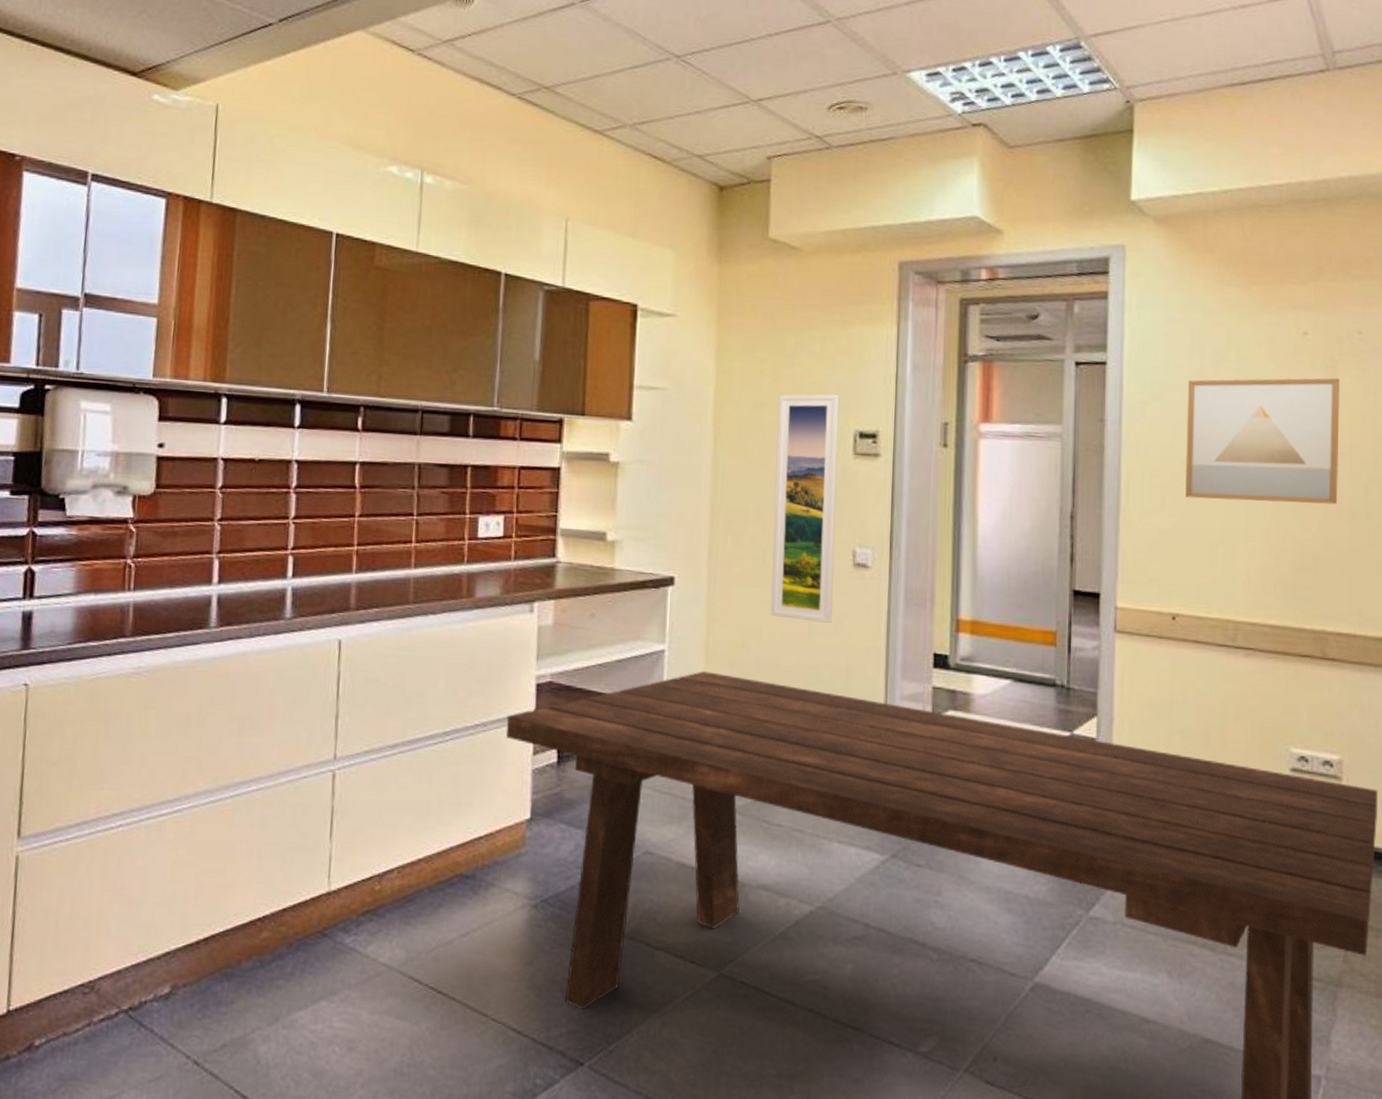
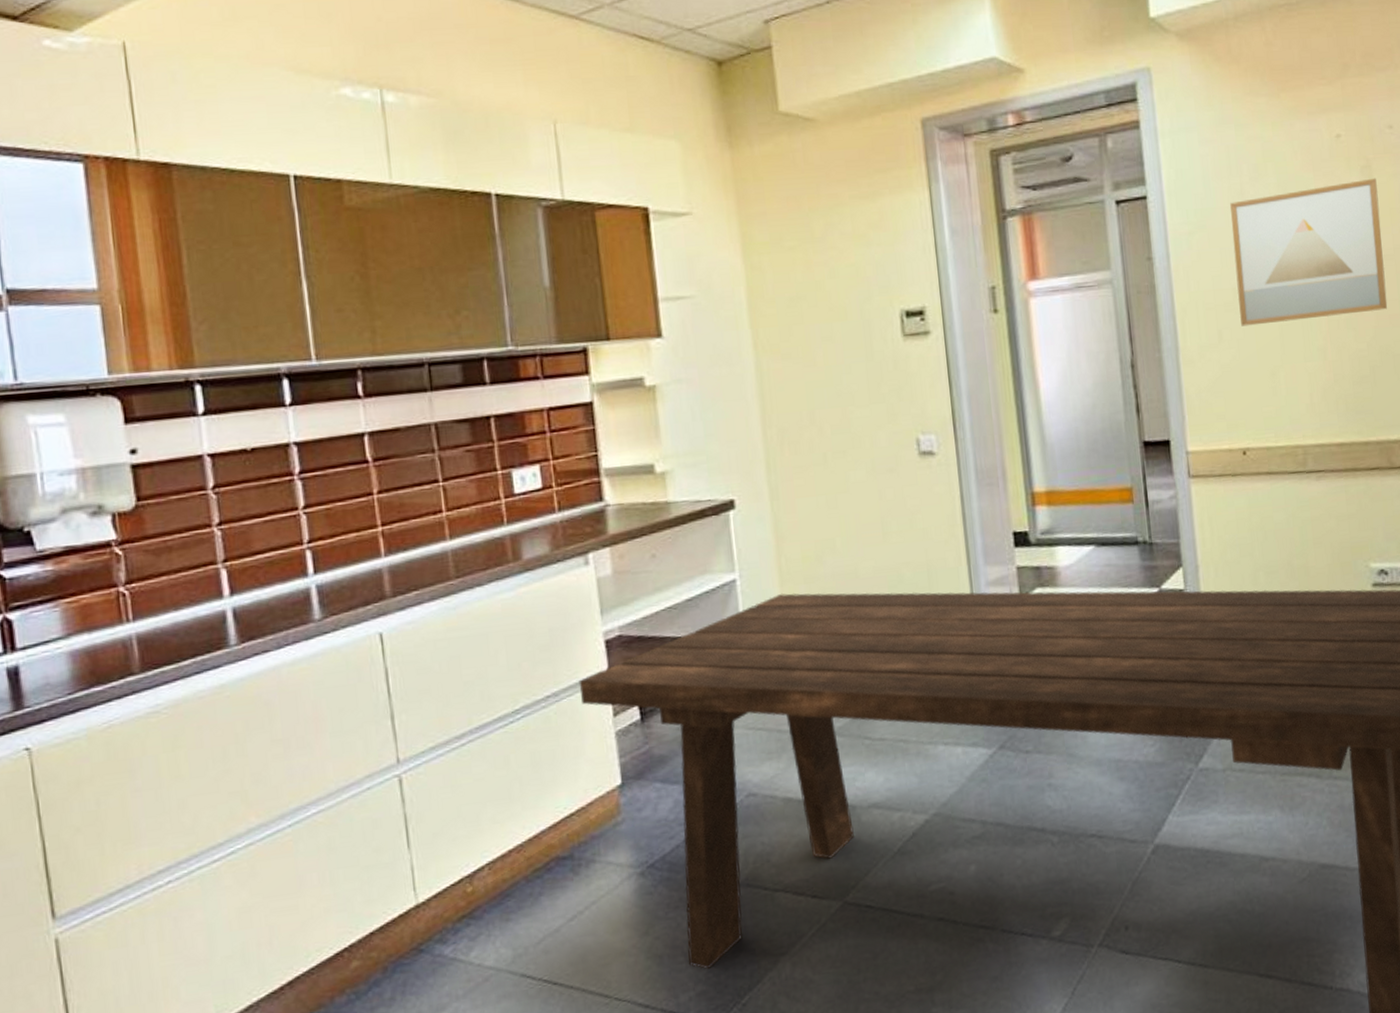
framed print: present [770,394,840,623] -> none [816,274,905,523]

